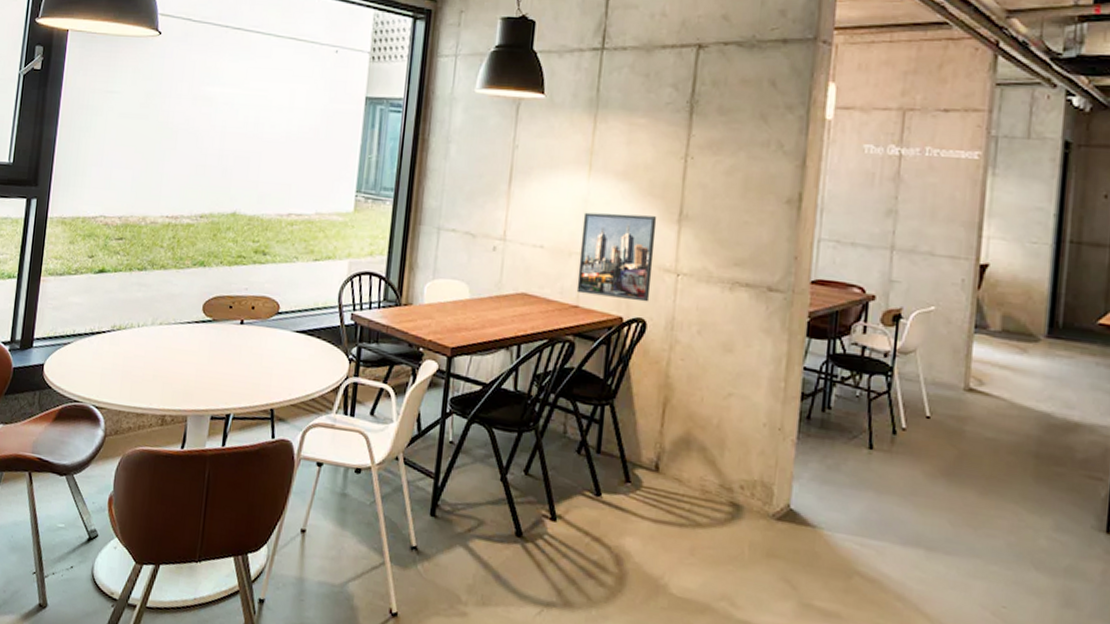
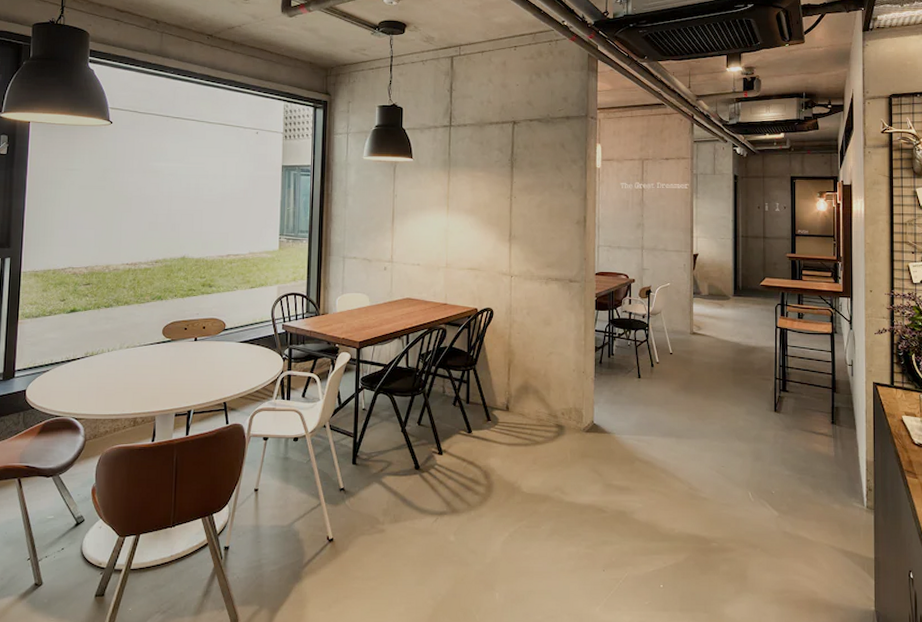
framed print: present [576,212,657,302] -> none [445,238,495,297]

